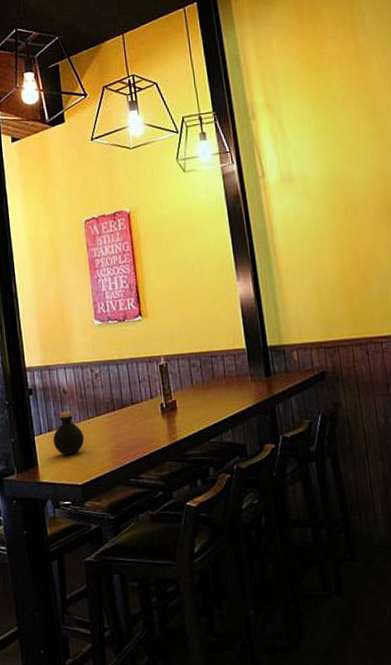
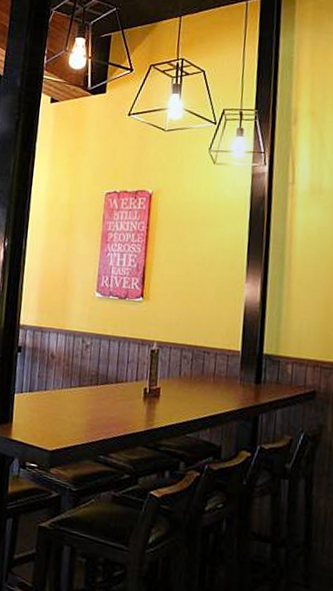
bottle: present [52,411,85,456] -> none [31,375,63,420]

